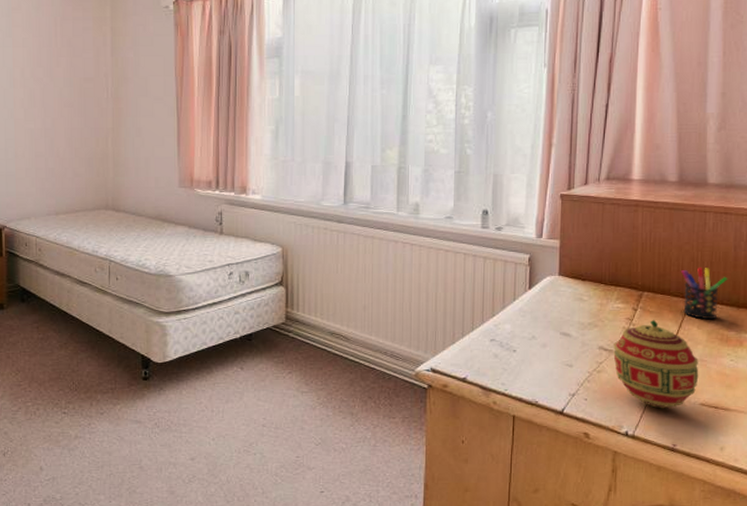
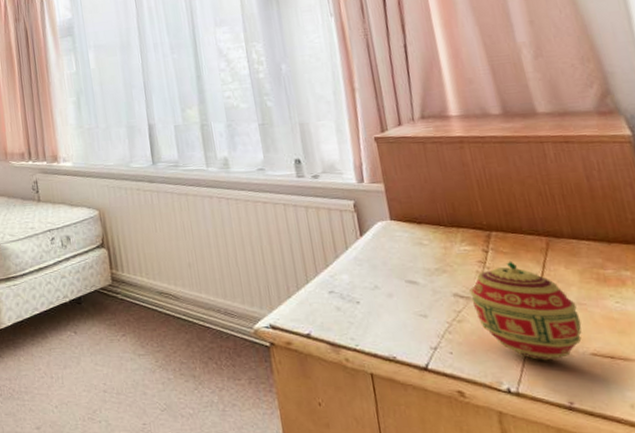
pen holder: present [681,266,728,320] -> none [529,201,588,258]

